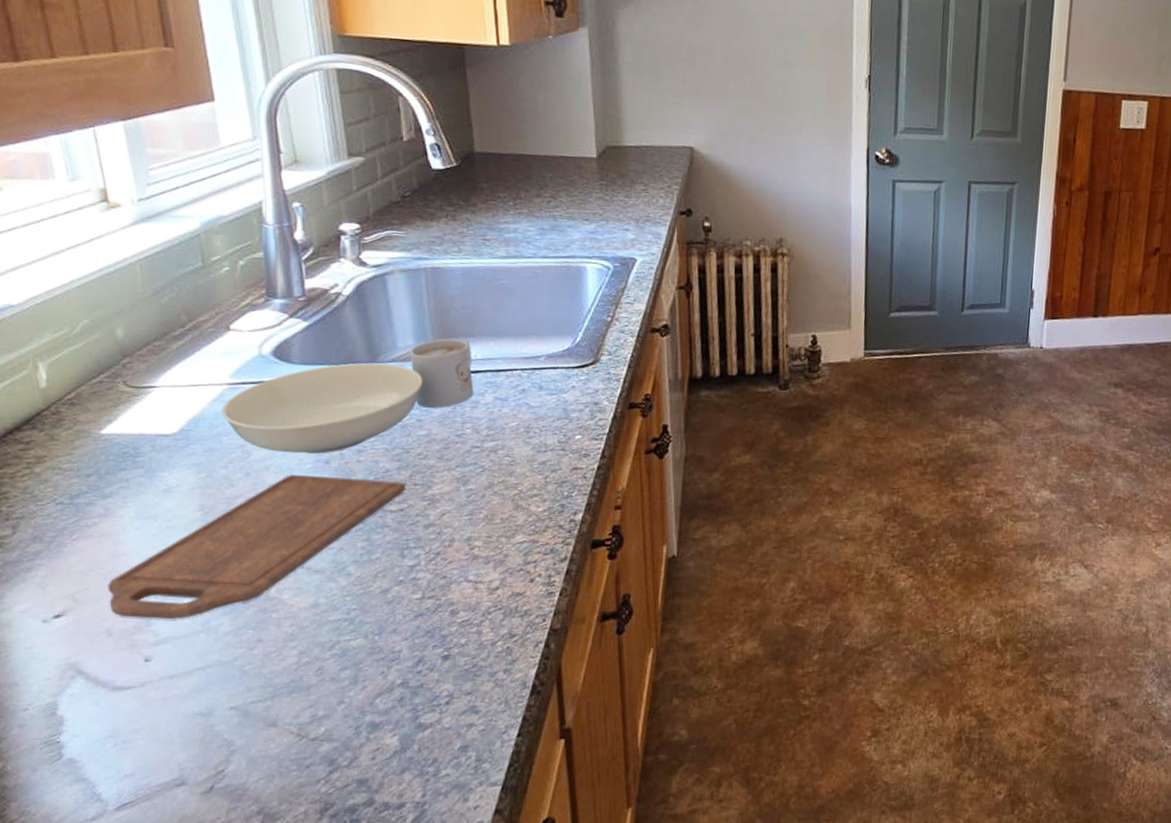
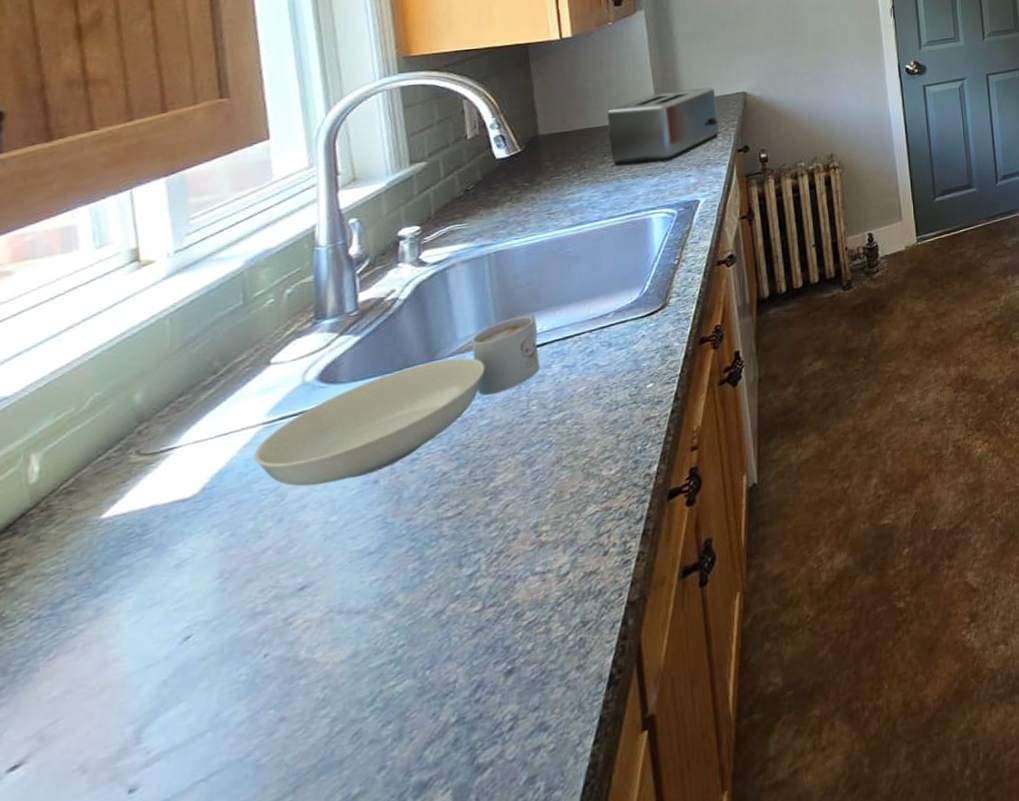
cutting board: present [107,475,406,619] -> none [88,481,466,742]
toaster: none [543,128,662,211] -> present [606,87,719,167]

